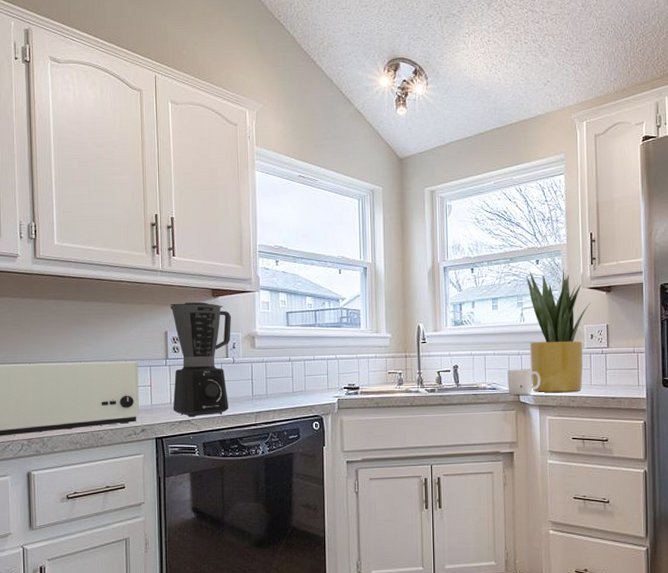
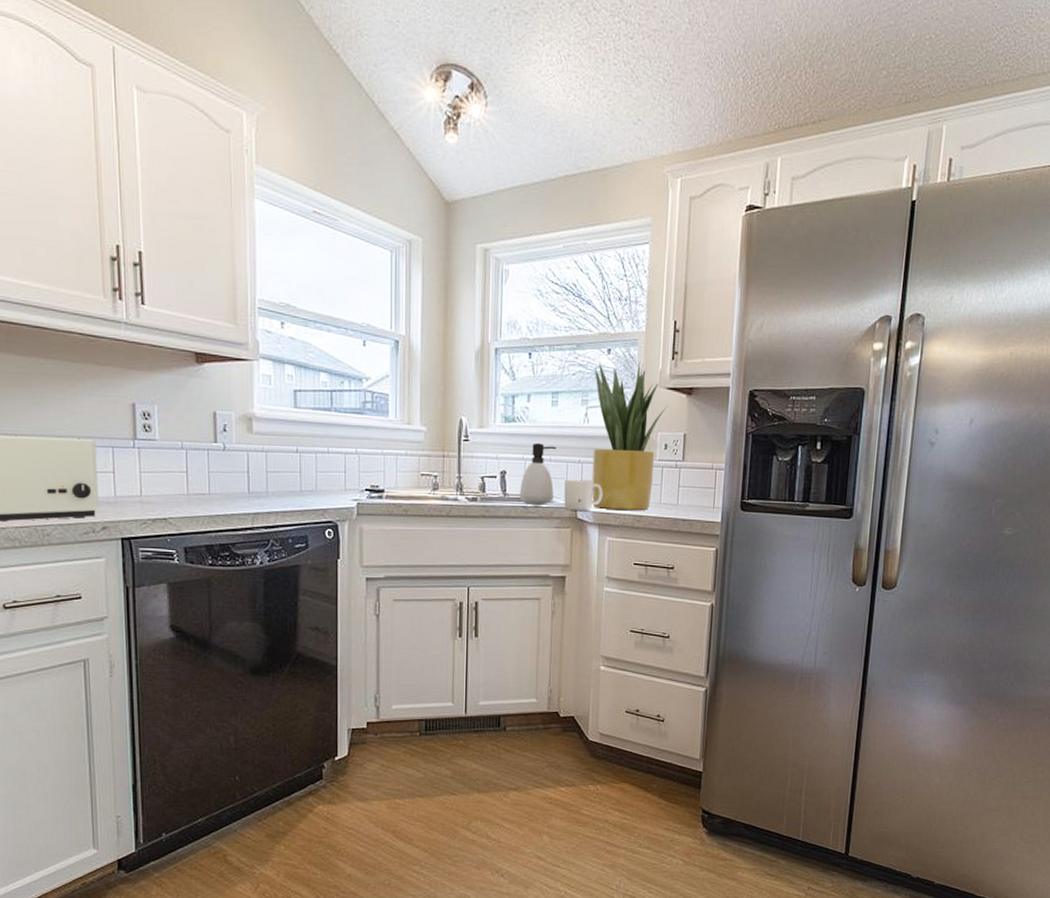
blender: present [170,302,232,418] -> none [139,368,222,516]
soap dispenser: none [470,340,499,394] -> present [520,443,557,506]

